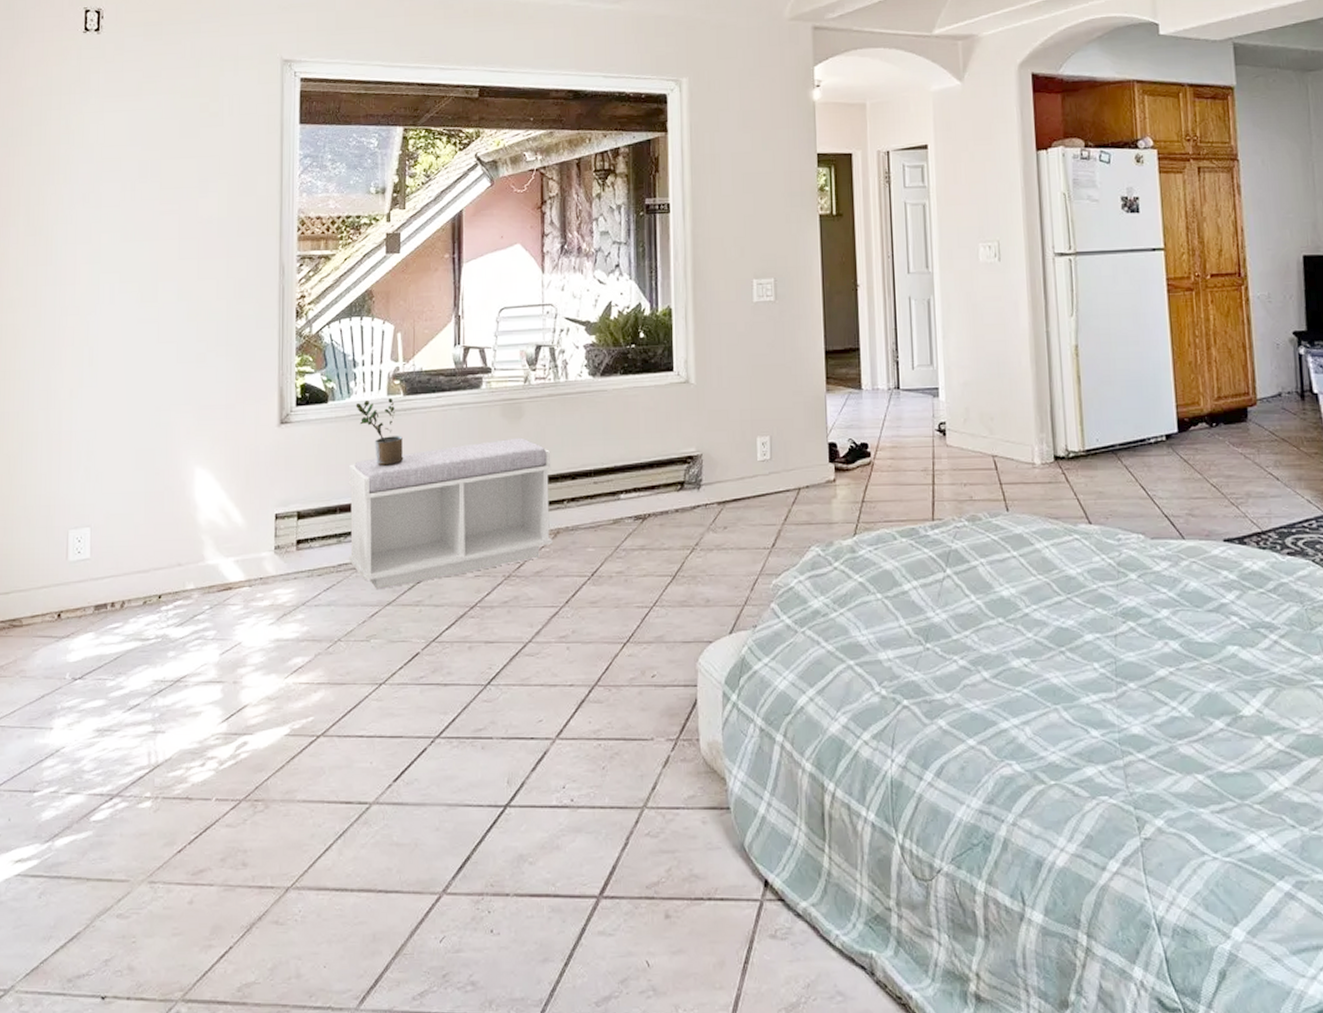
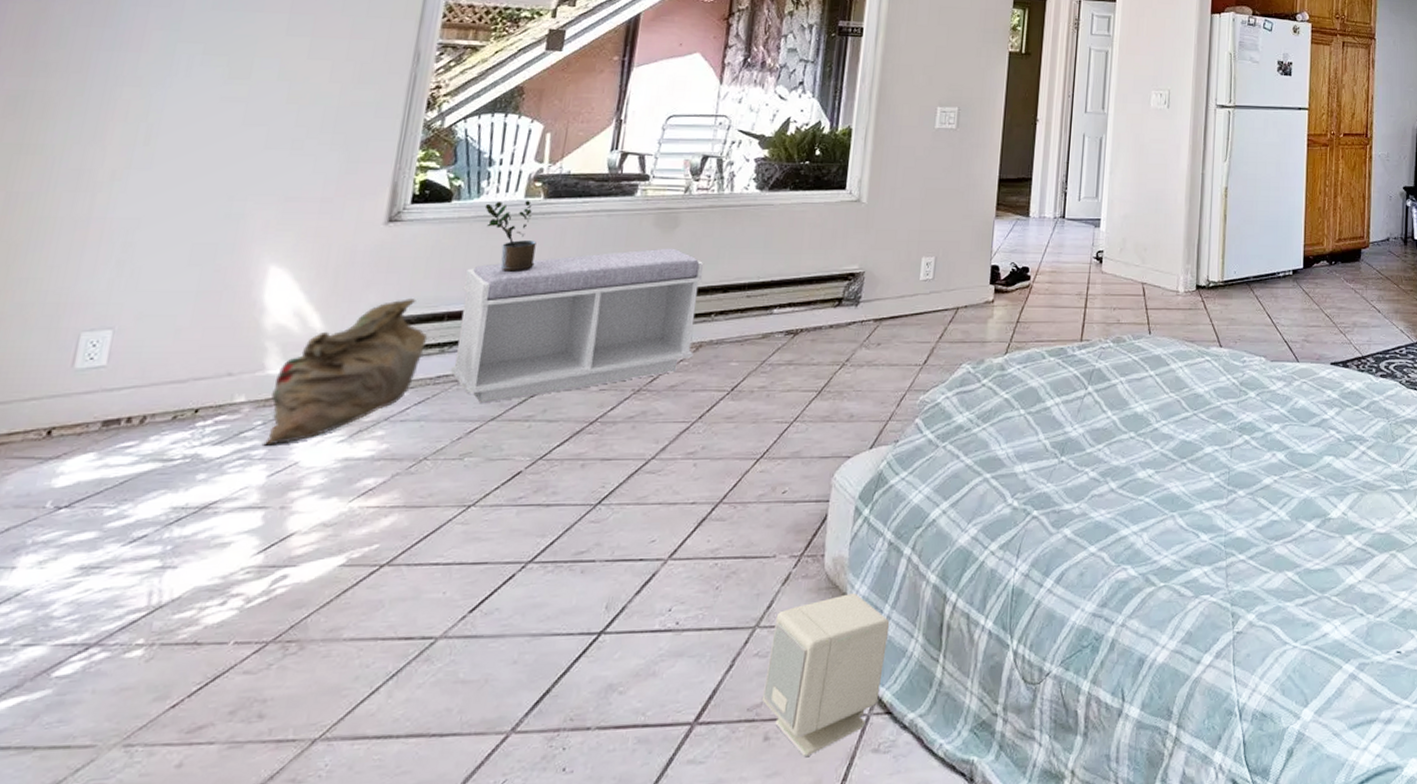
bag: none [211,492,326,628] -> present [261,297,428,446]
speaker: none [658,779,772,938] -> present [761,593,890,758]

